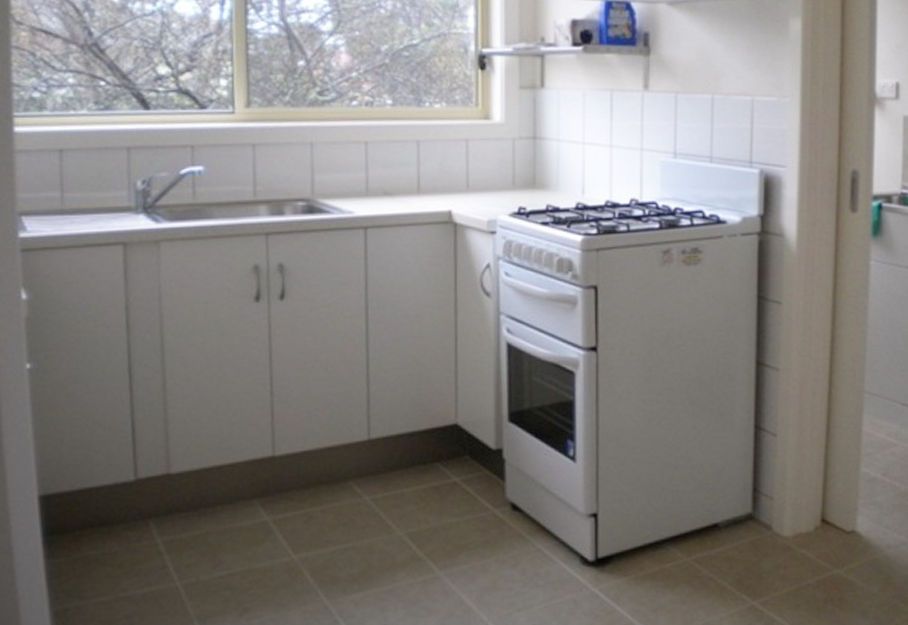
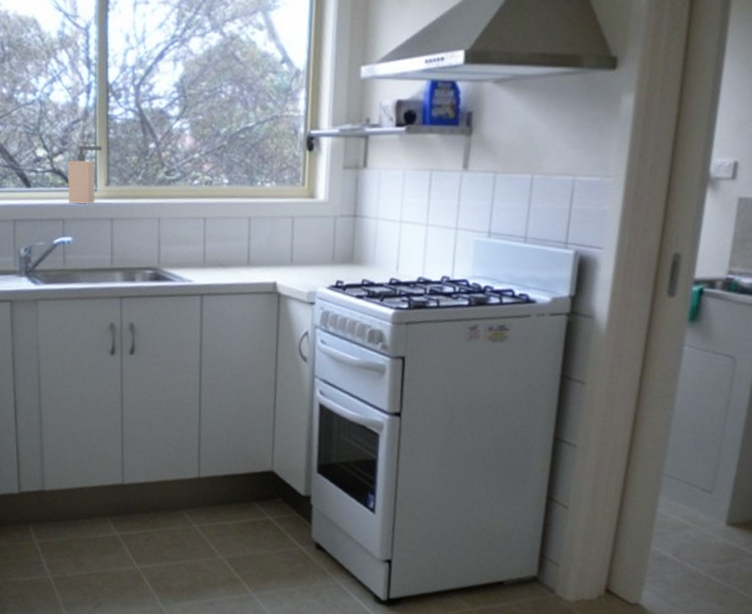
soap dispenser: none [197,62,241,128] -> present [67,145,103,204]

